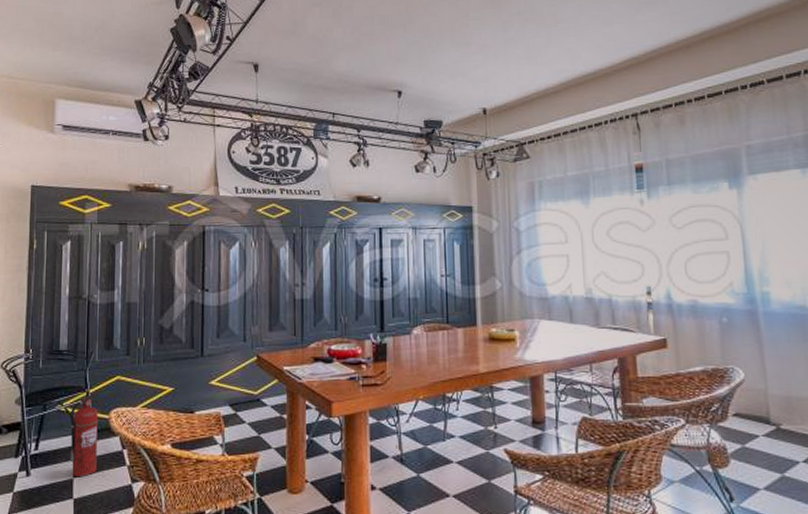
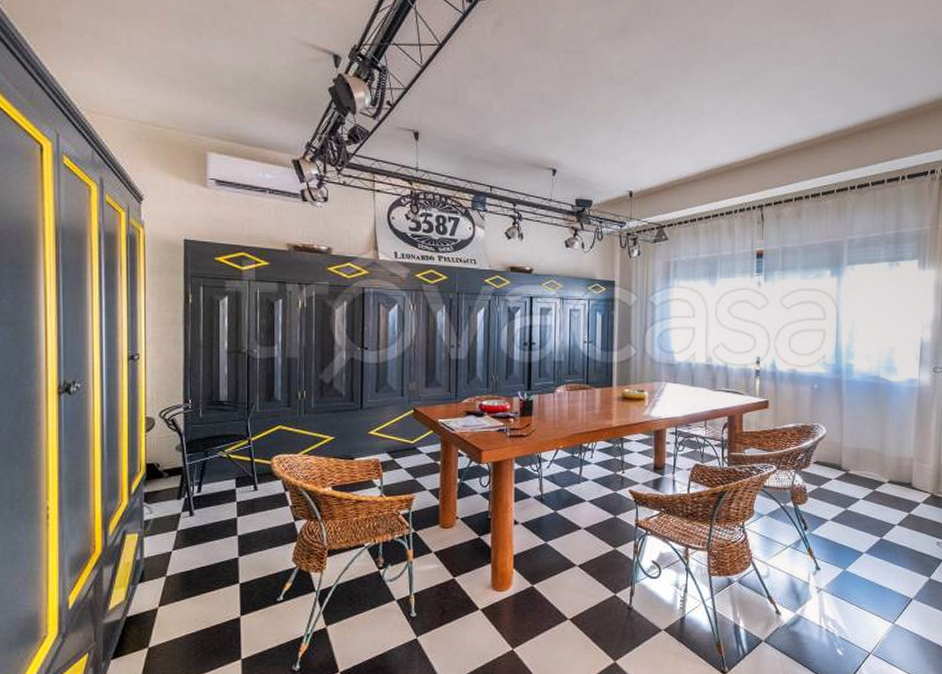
fire extinguisher: present [69,392,101,477] -> none [231,440,263,517]

